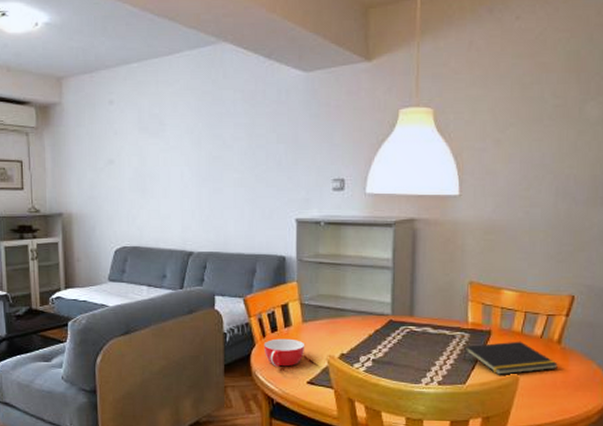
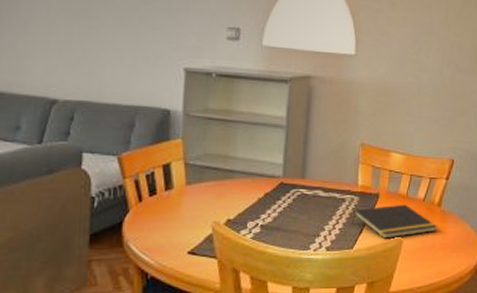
bowl: present [263,338,305,367] -> none [139,203,188,236]

